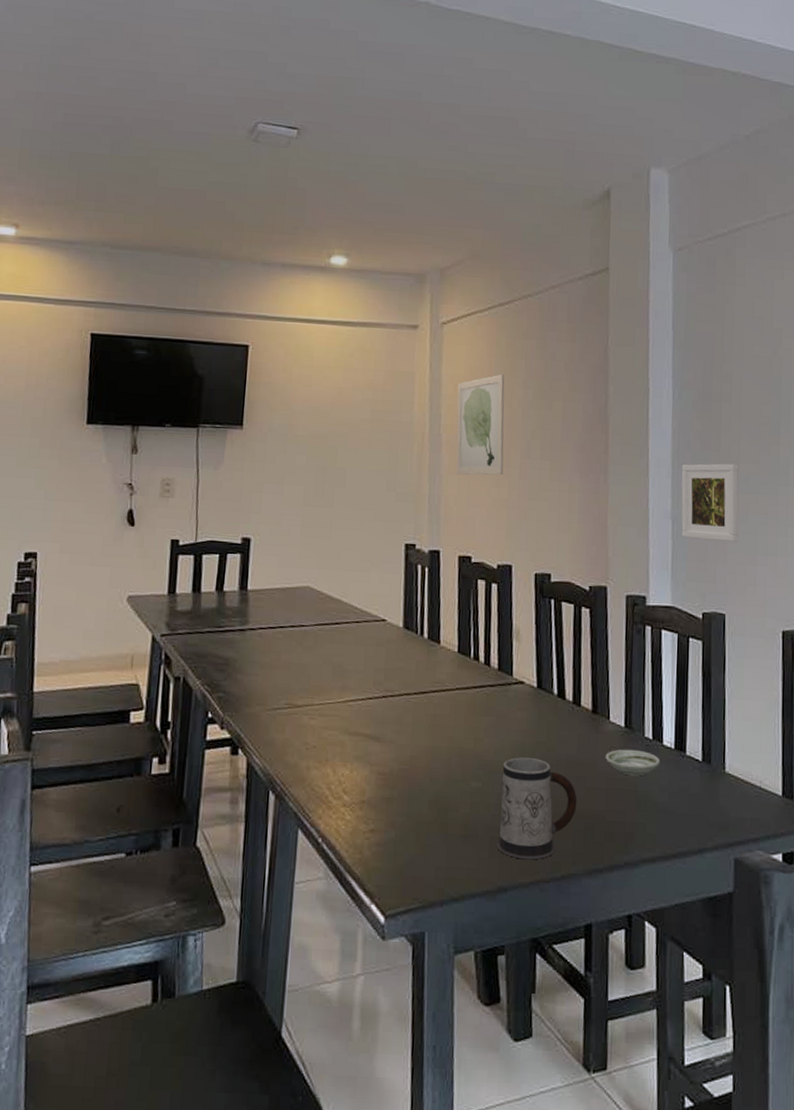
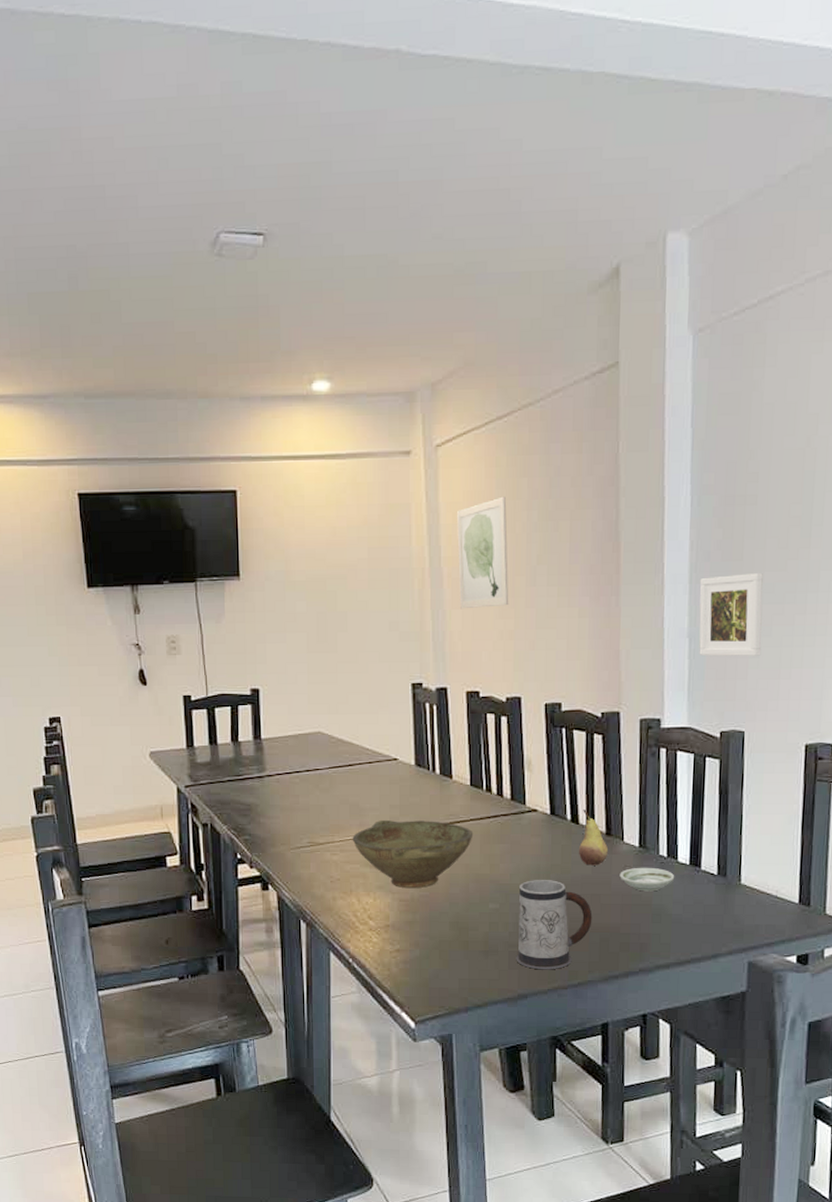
bowl: none [332,683,459,760] -> present [352,819,474,888]
fruit: none [565,684,595,745] -> present [579,810,609,866]

